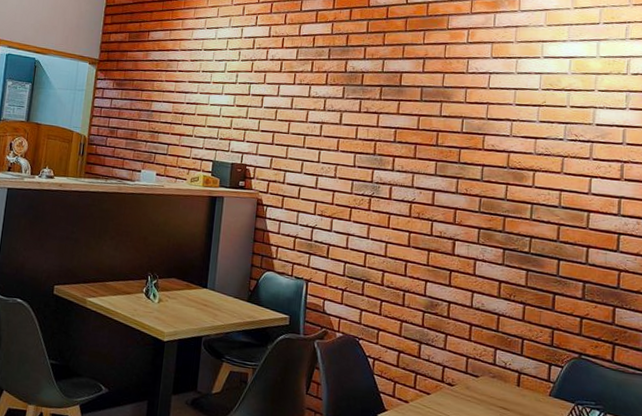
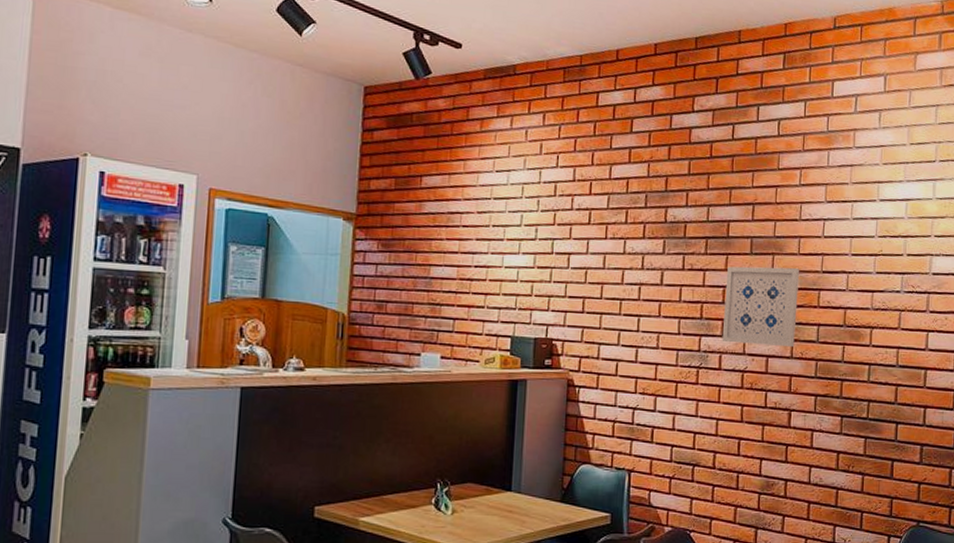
wall art: none [392,111,466,183] -> present [722,266,800,347]

